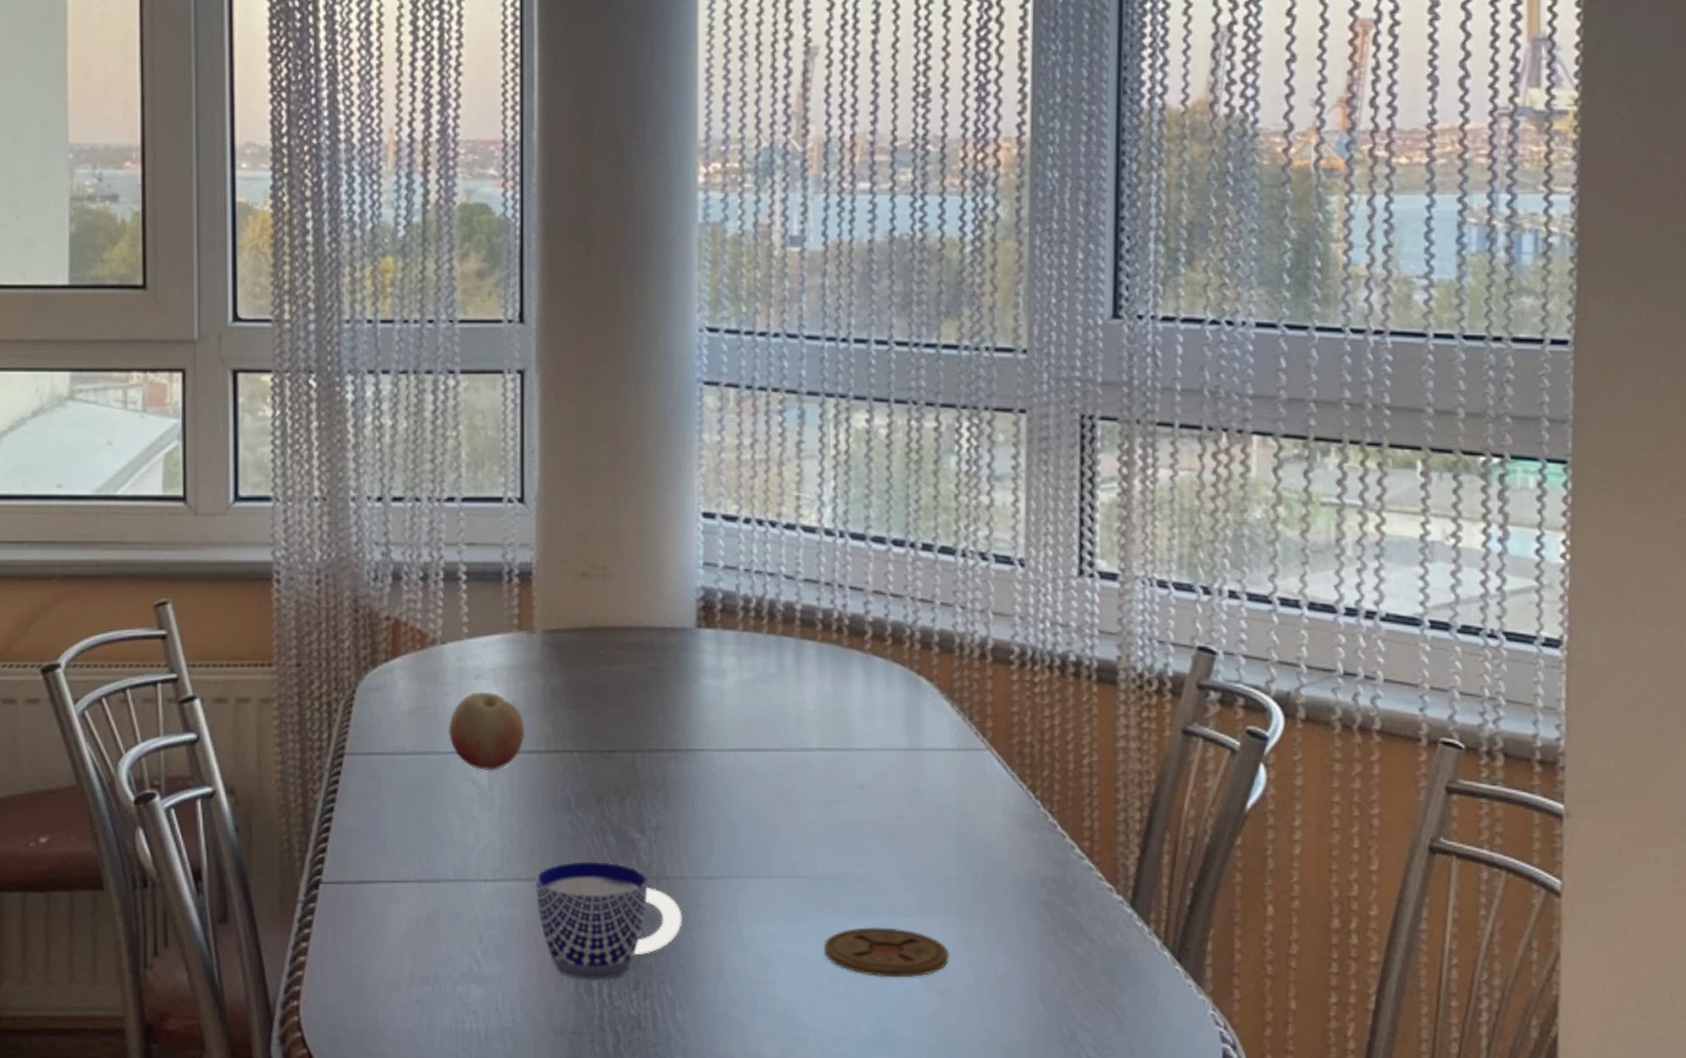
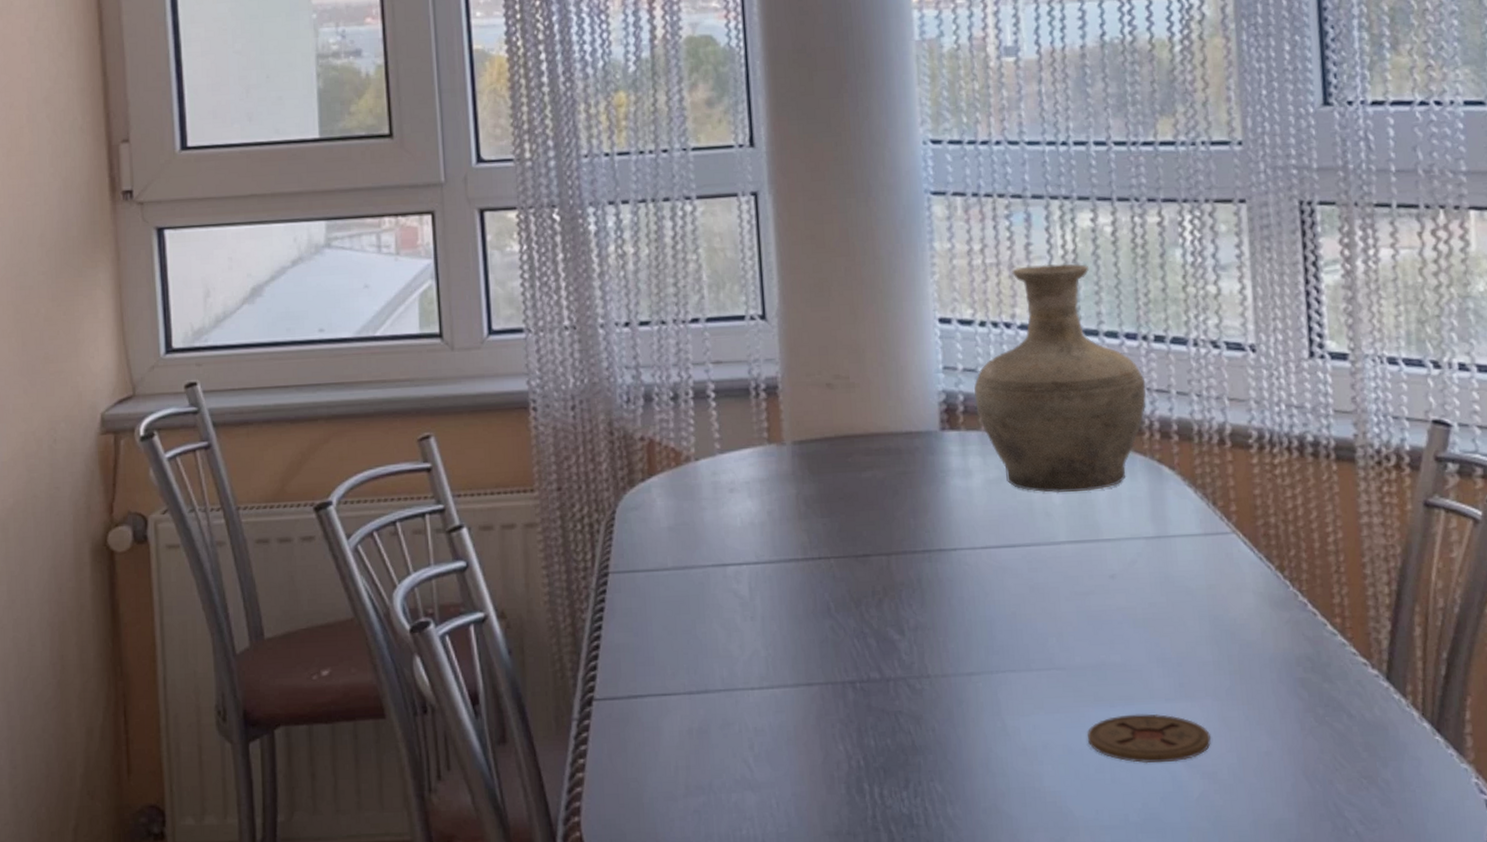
fruit: present [448,691,526,770] -> none [707,504,782,581]
cup: present [535,861,682,980] -> none [801,664,947,781]
vase: none [734,463,910,699] -> present [974,264,1147,493]

